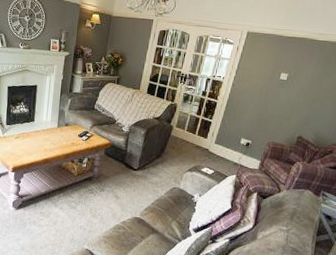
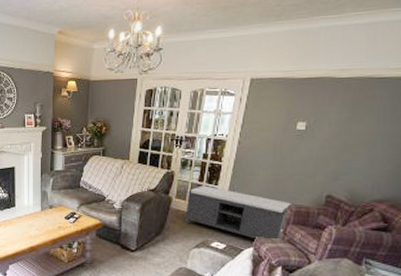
bench: none [181,118,272,171] -> present [184,185,294,241]

